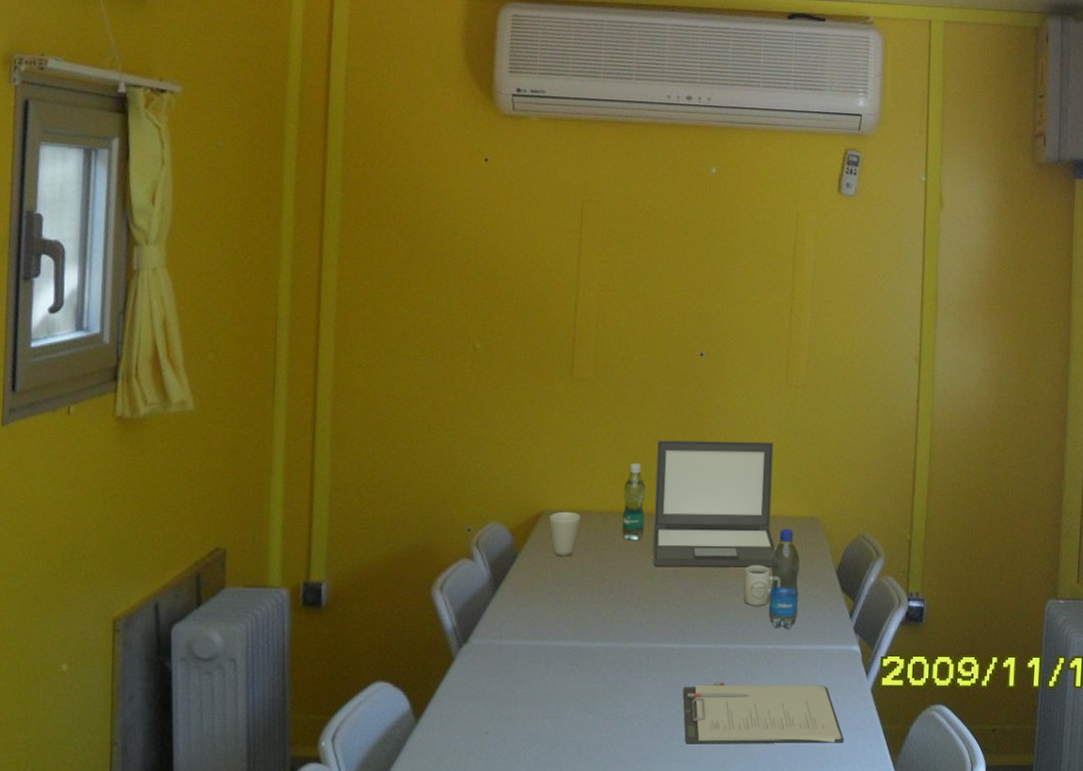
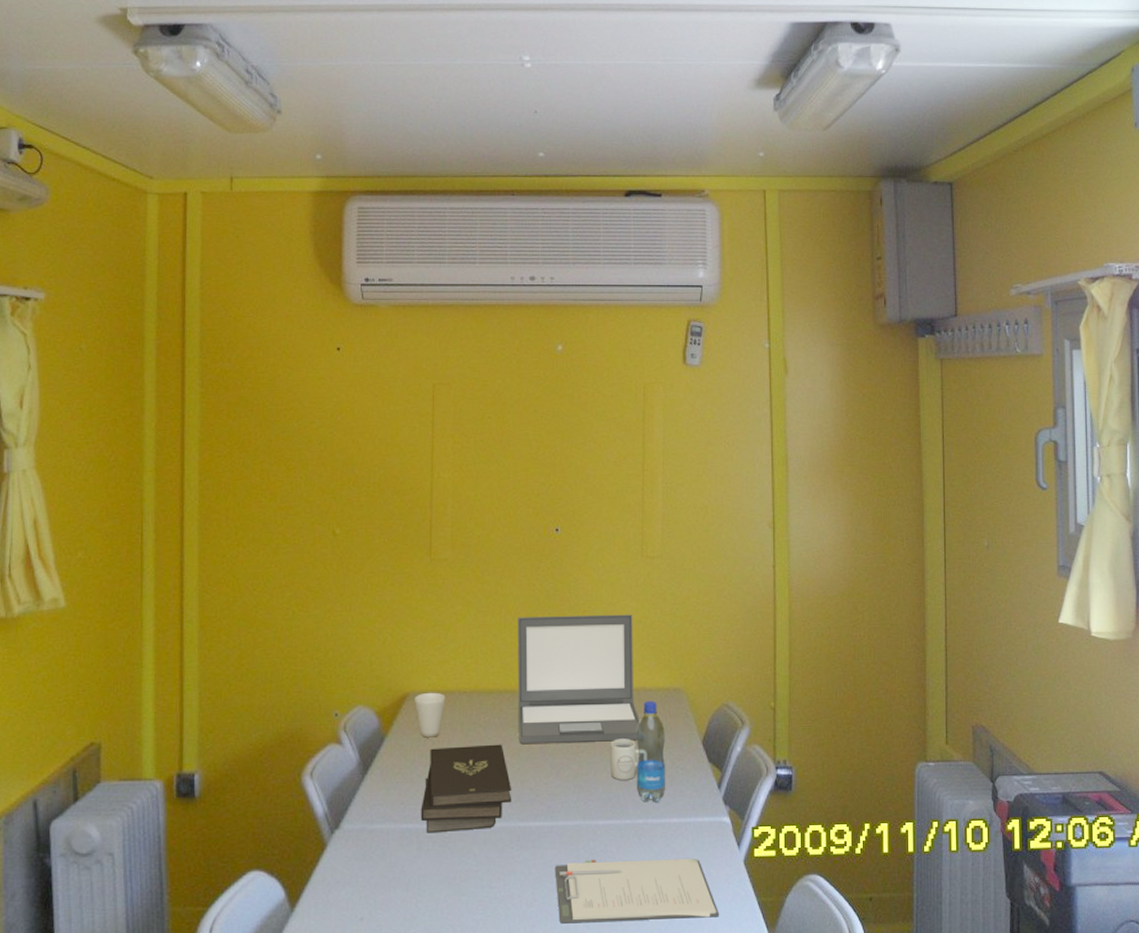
book: none [550,565,644,651] -> present [420,744,512,833]
bottle: present [622,462,646,541] -> none [487,640,509,719]

